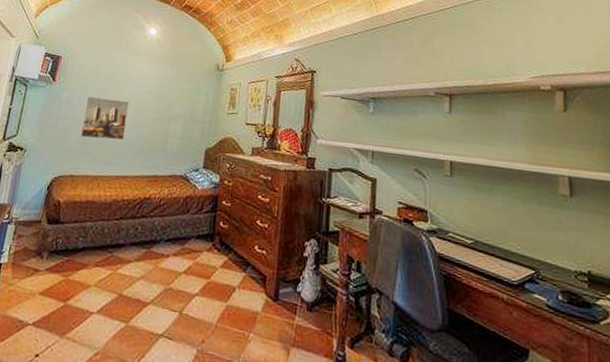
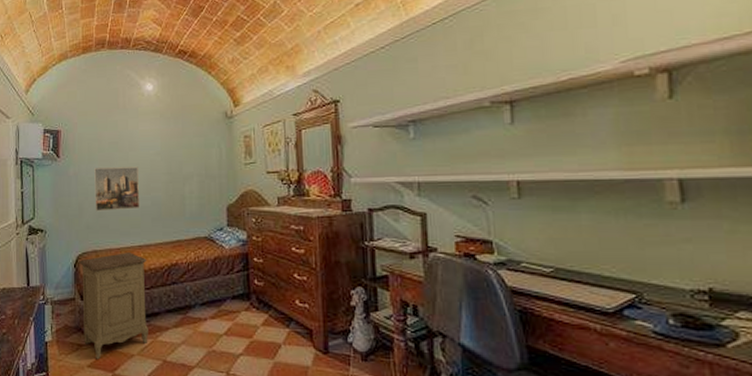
nightstand: none [41,180,122,288] -> present [79,253,148,360]

